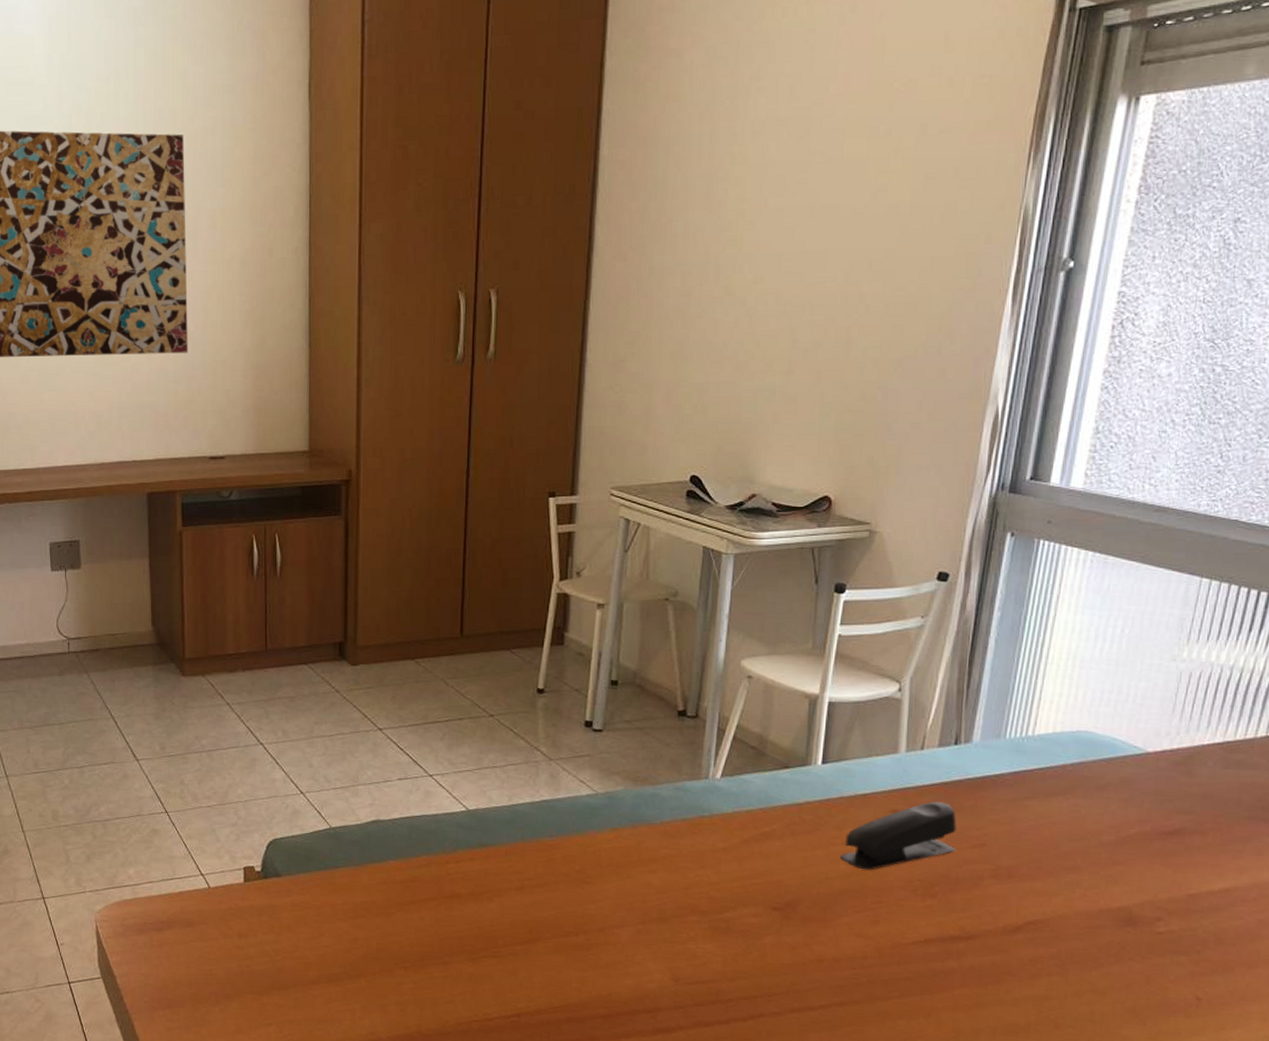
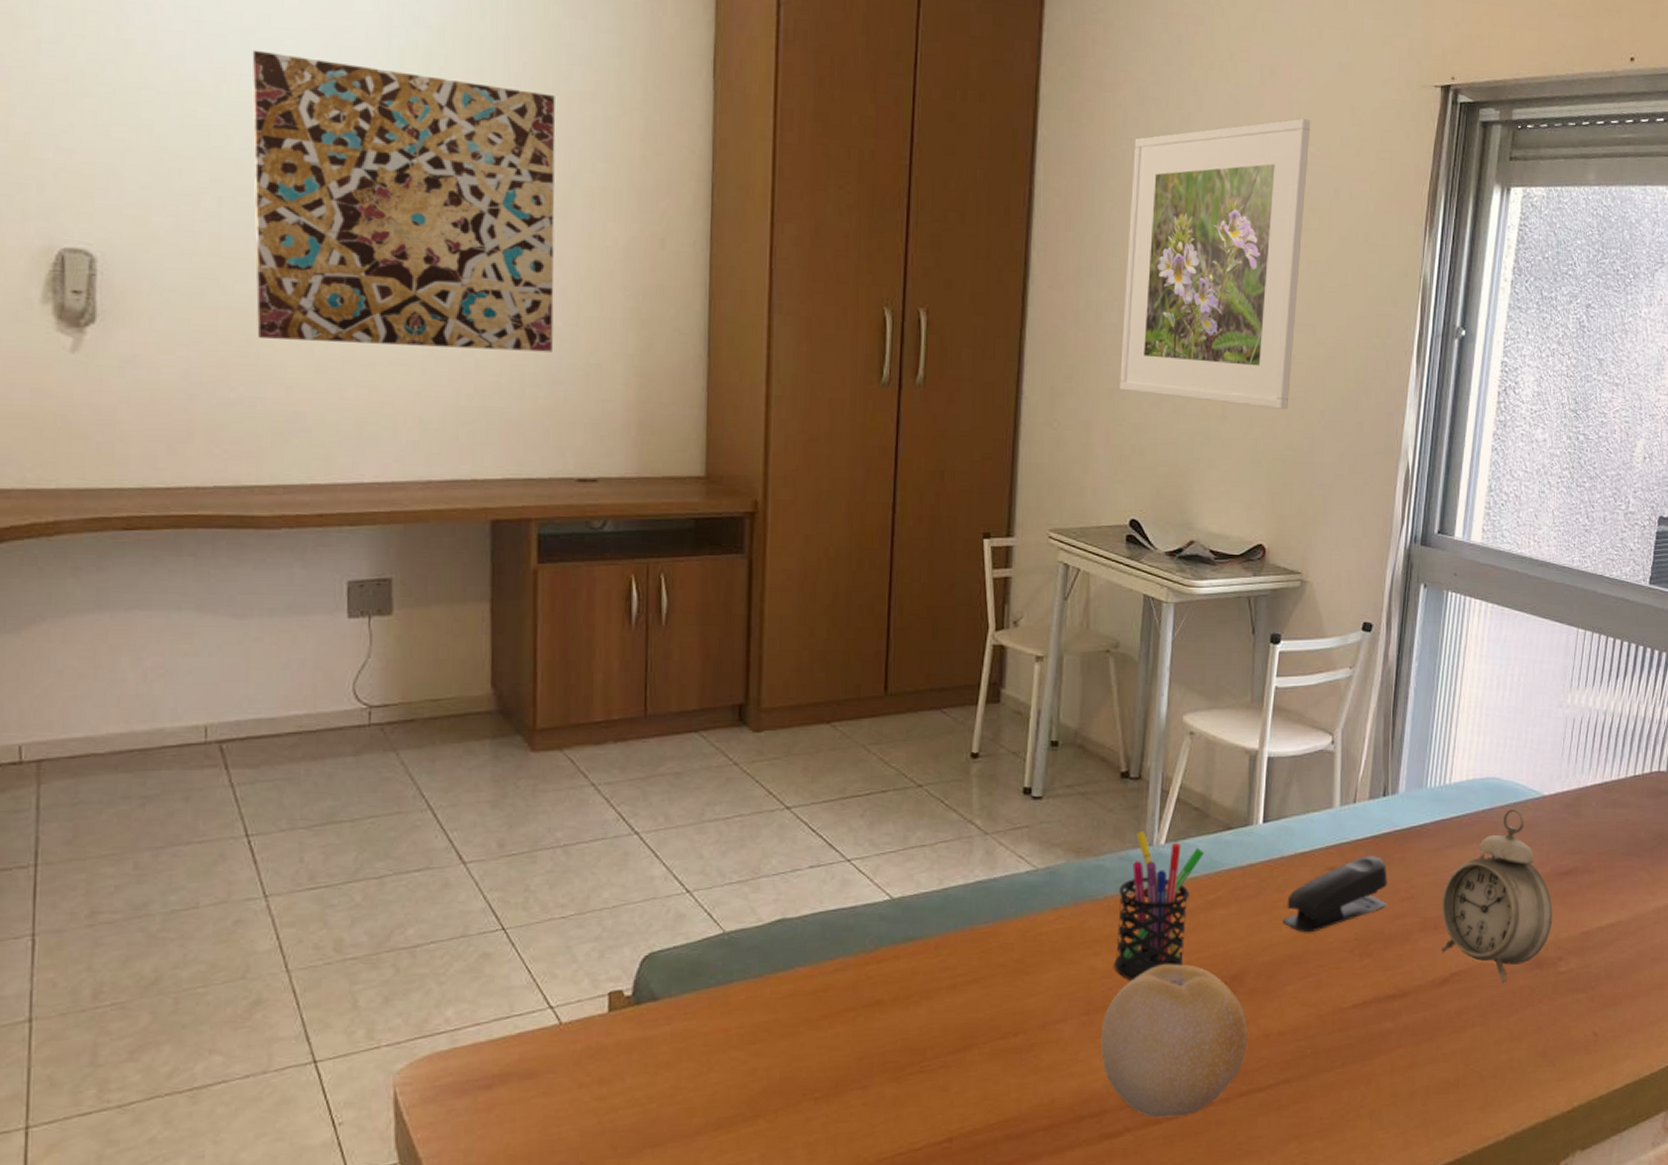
fruit: none [656,886,802,1023] -> present [1101,964,1248,1118]
pen holder: none [669,765,761,898] -> present [1114,831,1205,981]
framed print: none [682,54,896,360] -> present [1120,118,1311,409]
alarm clock: none [1016,763,1152,938] -> present [1441,808,1553,984]

